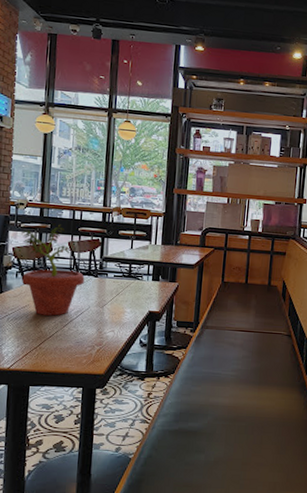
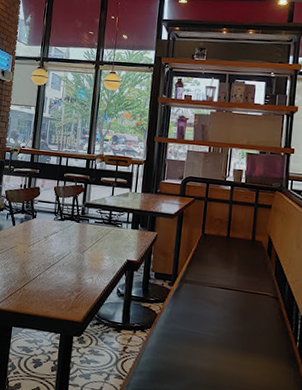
potted plant: present [20,224,85,316] -> none [11,169,68,259]

